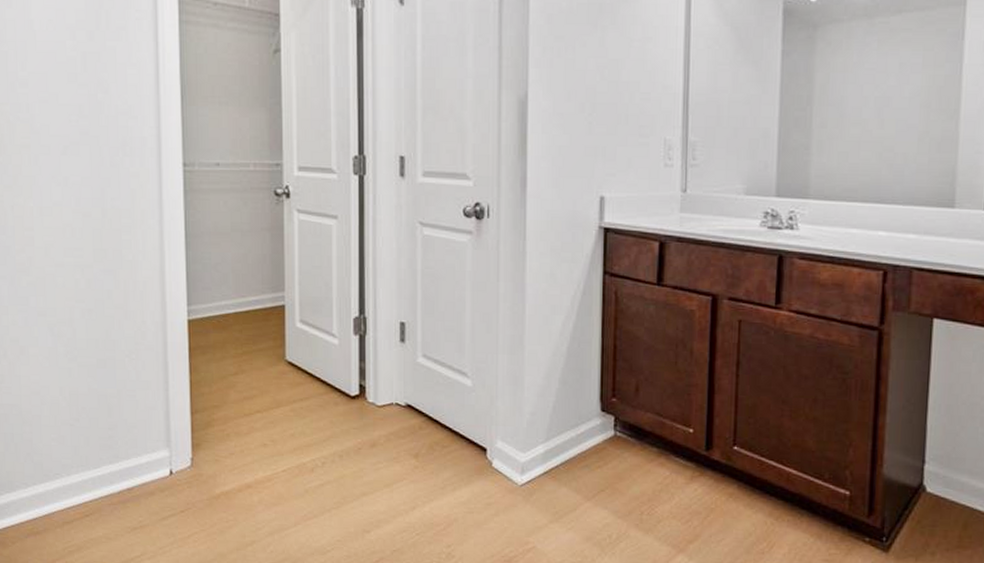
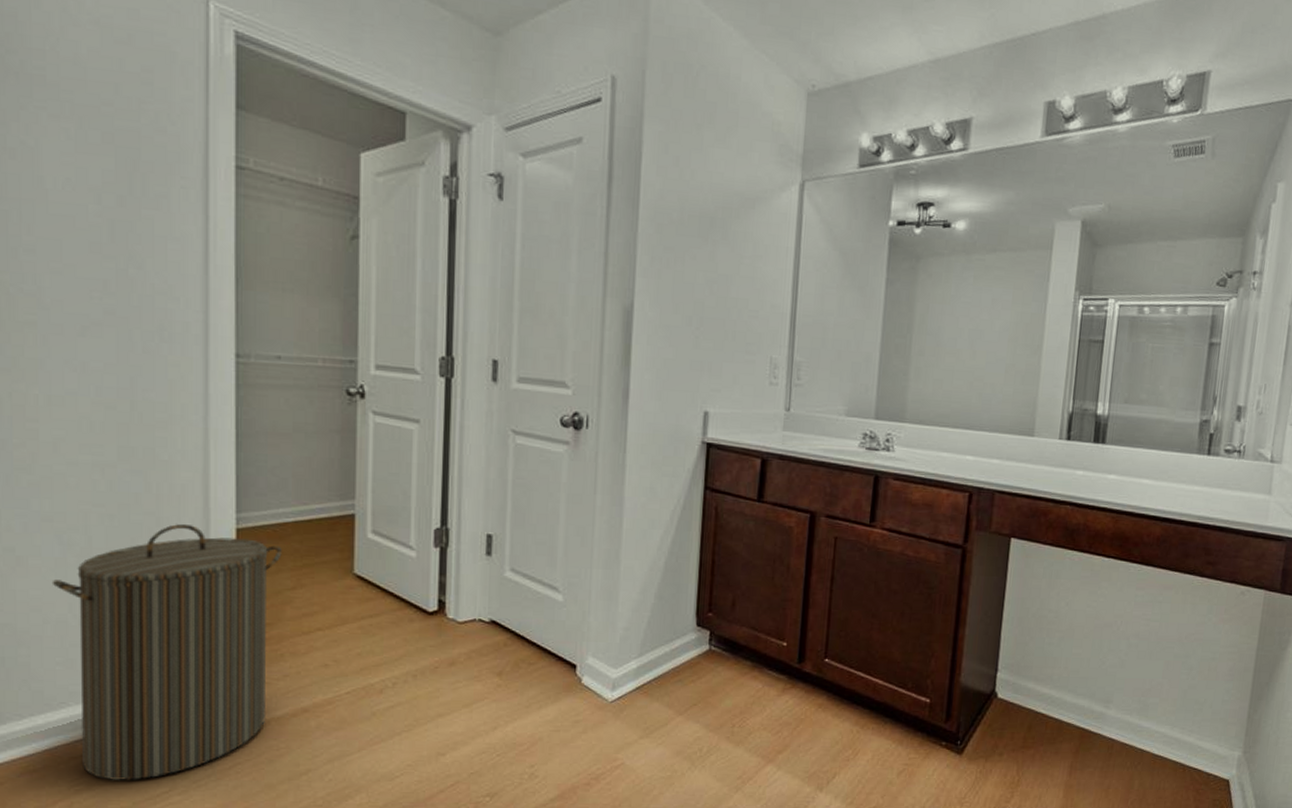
laundry hamper: none [46,317,225,545] -> present [51,524,282,780]

